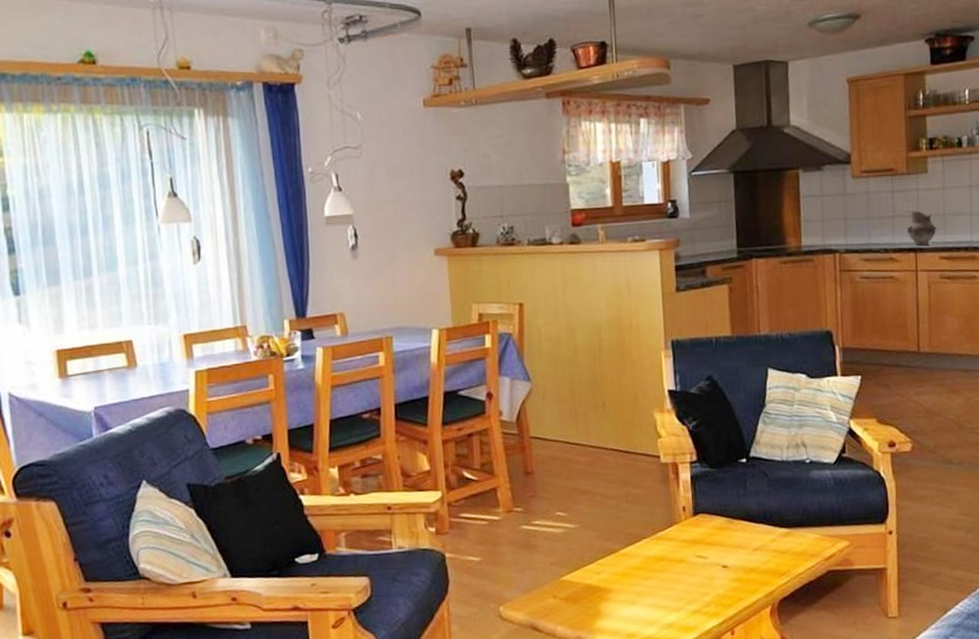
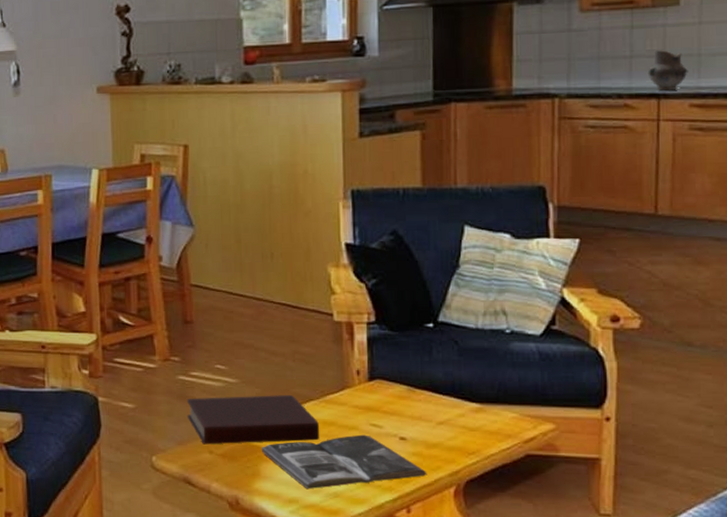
book: none [530,535,652,590] -> present [186,395,319,445]
magazine: none [600,566,747,622] -> present [261,434,427,489]

